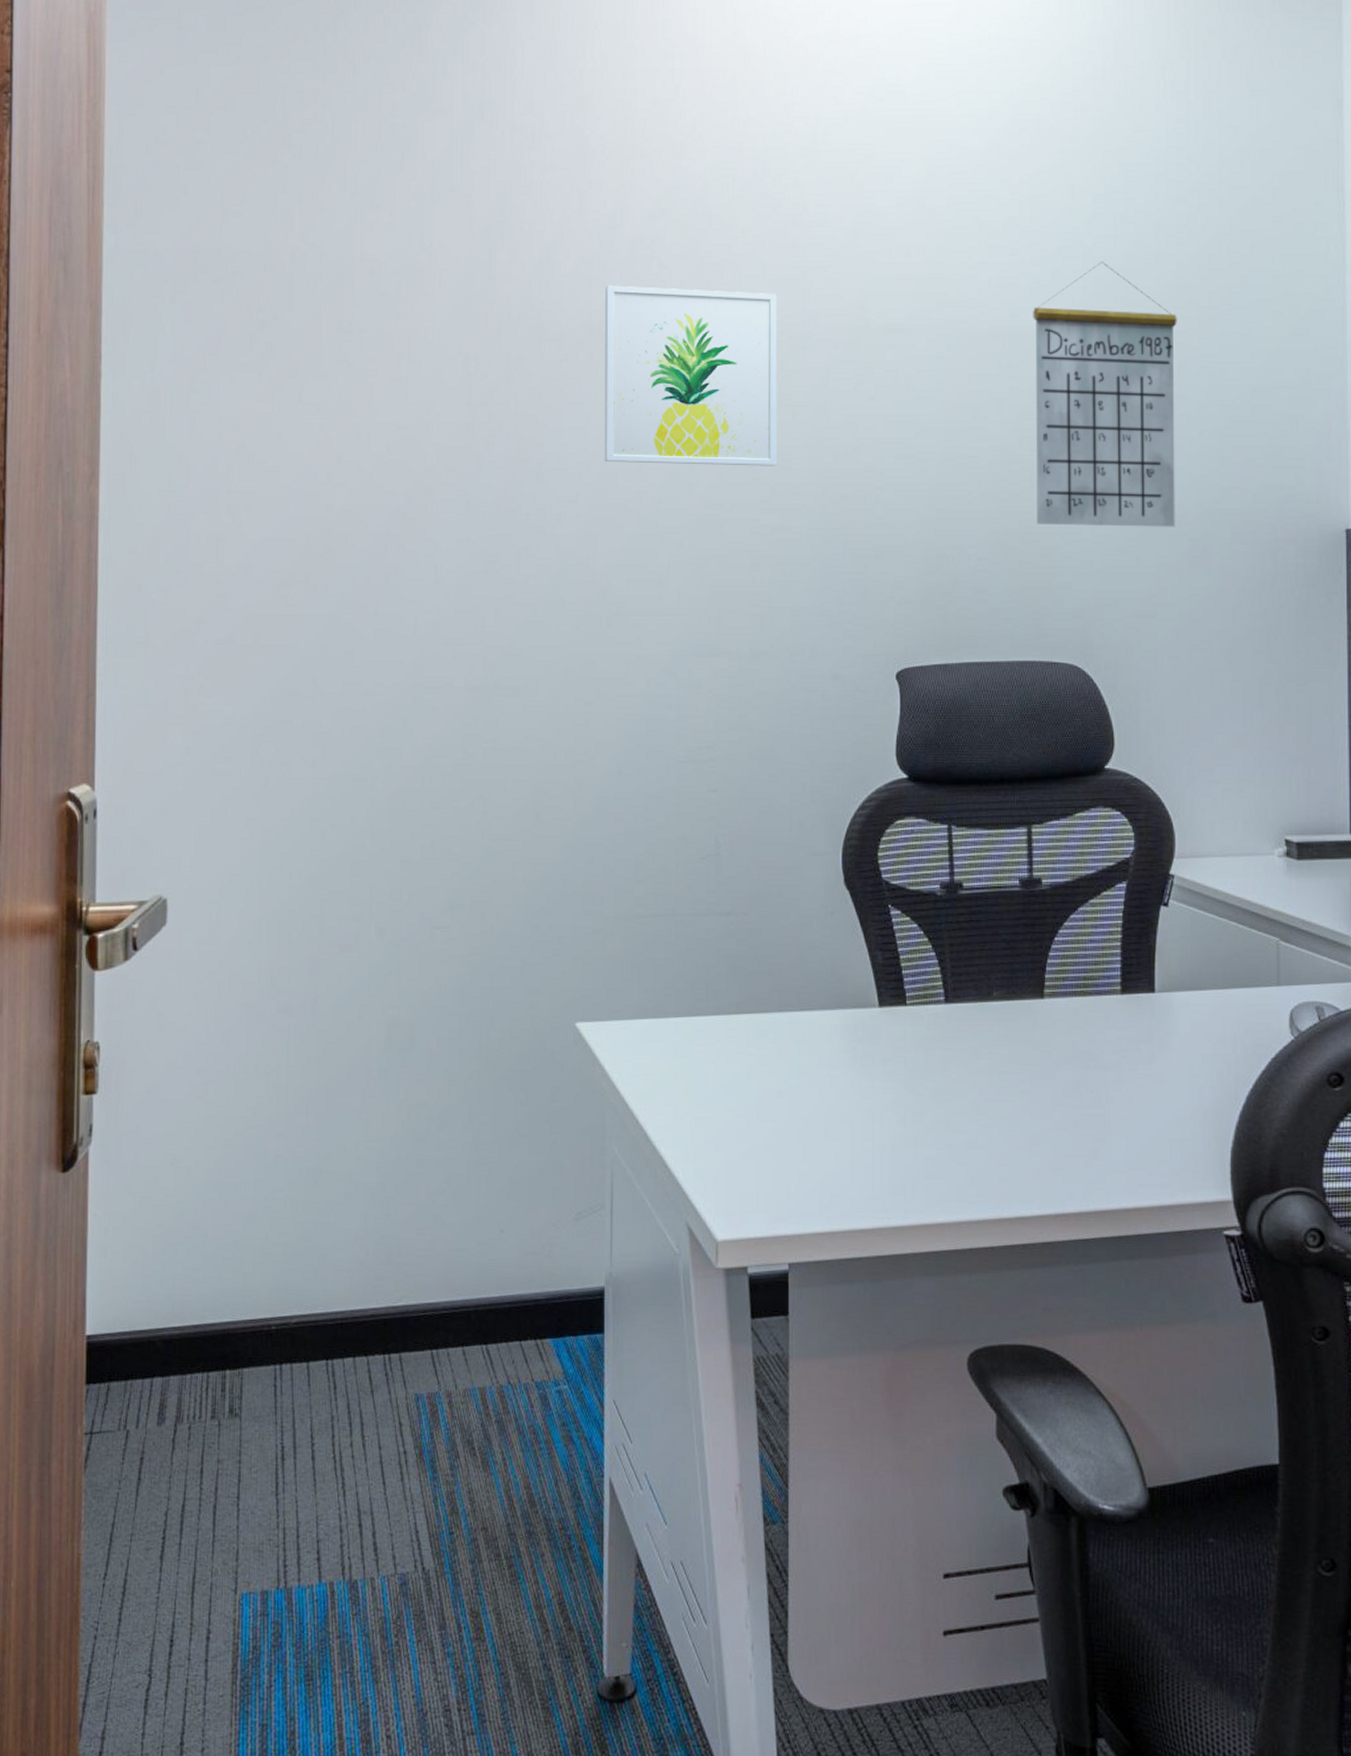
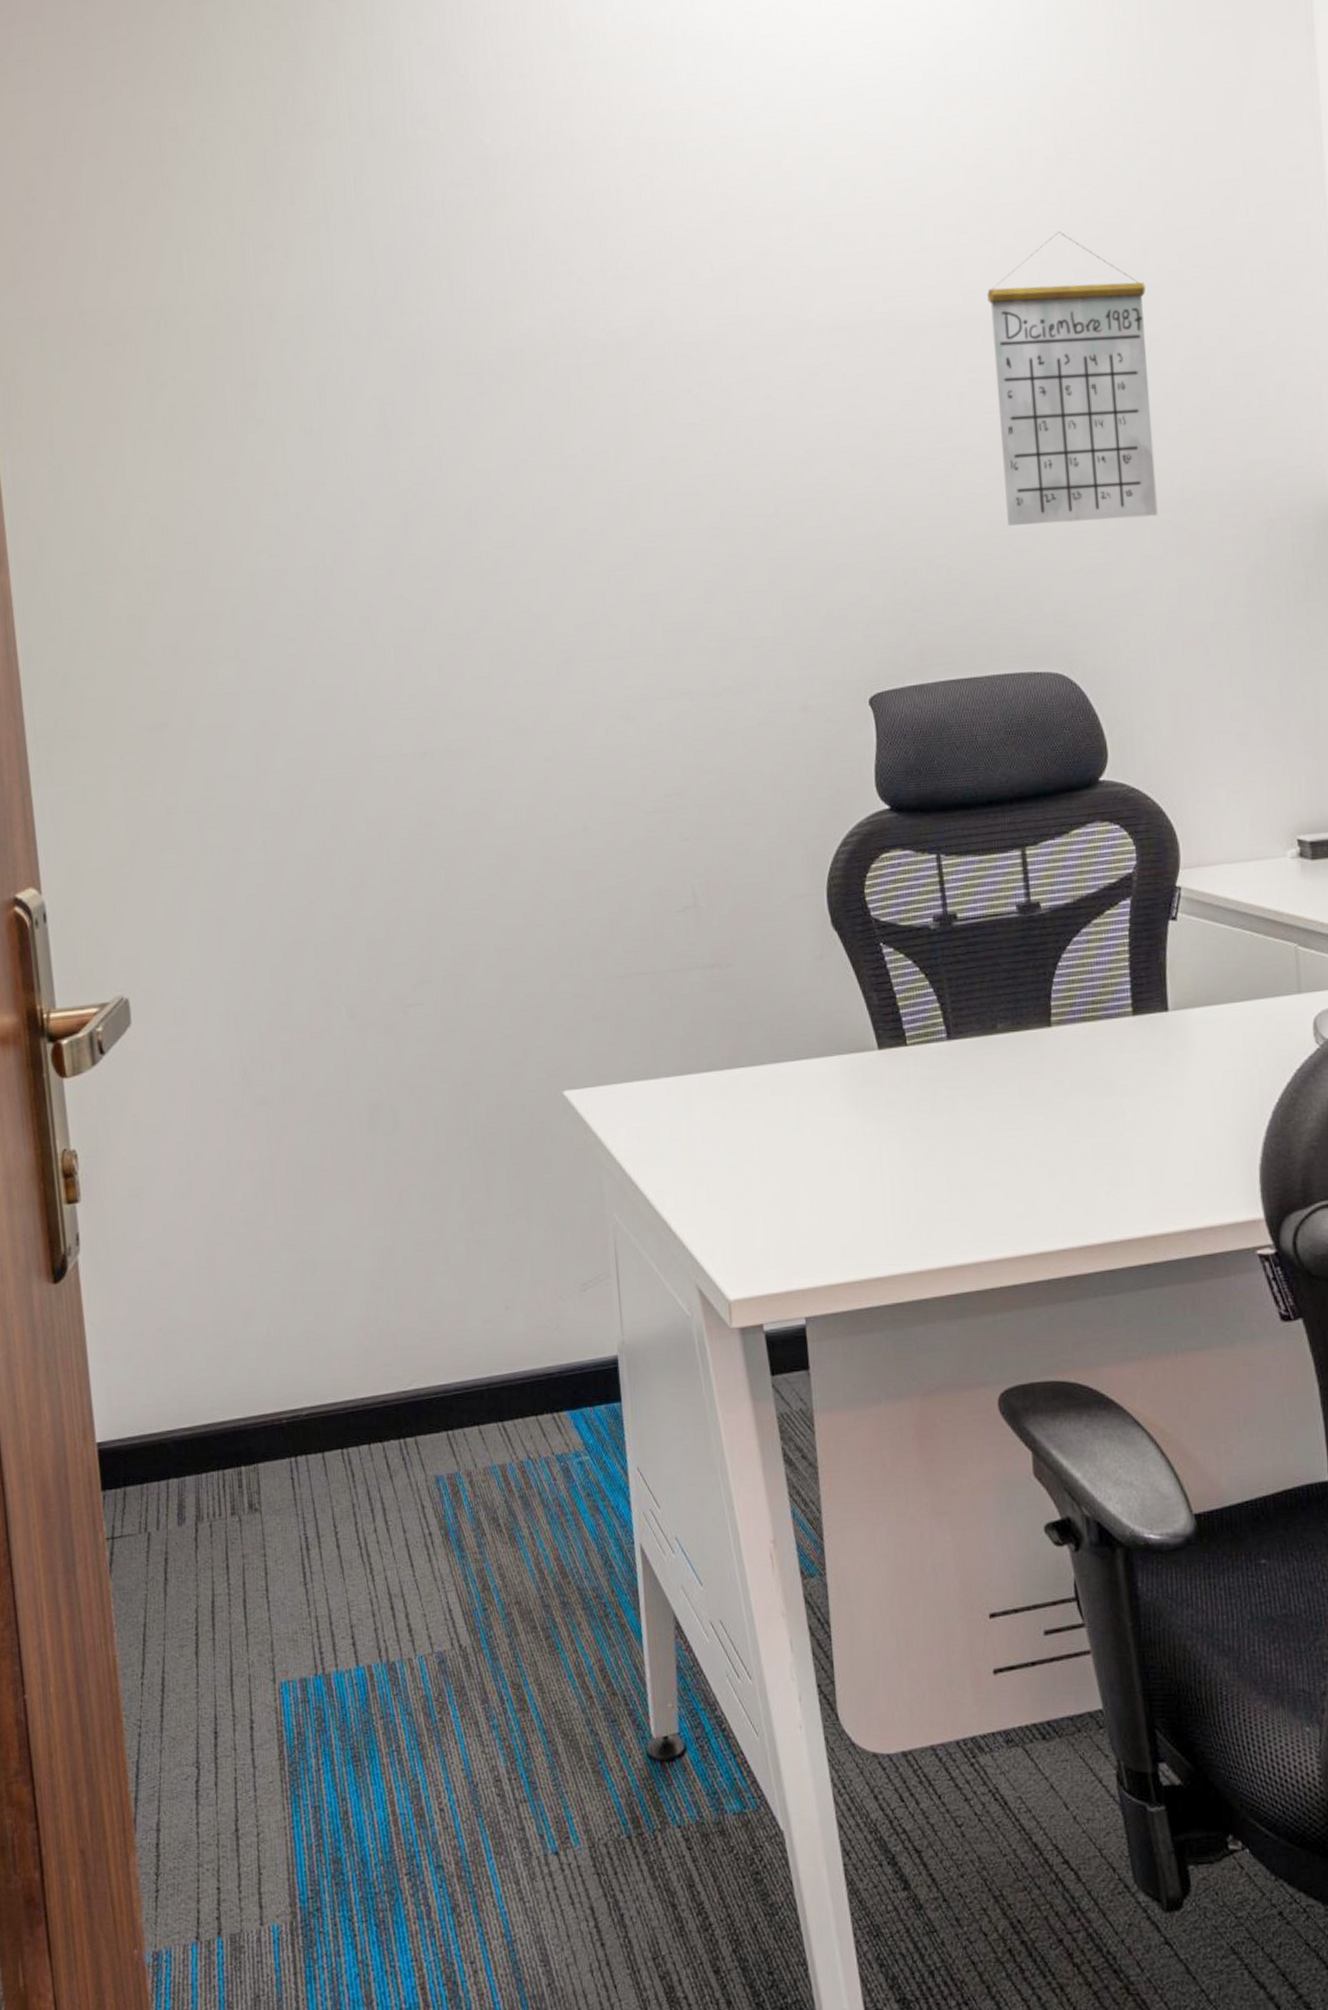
wall art: present [604,285,778,466] -> none [523,300,724,501]

